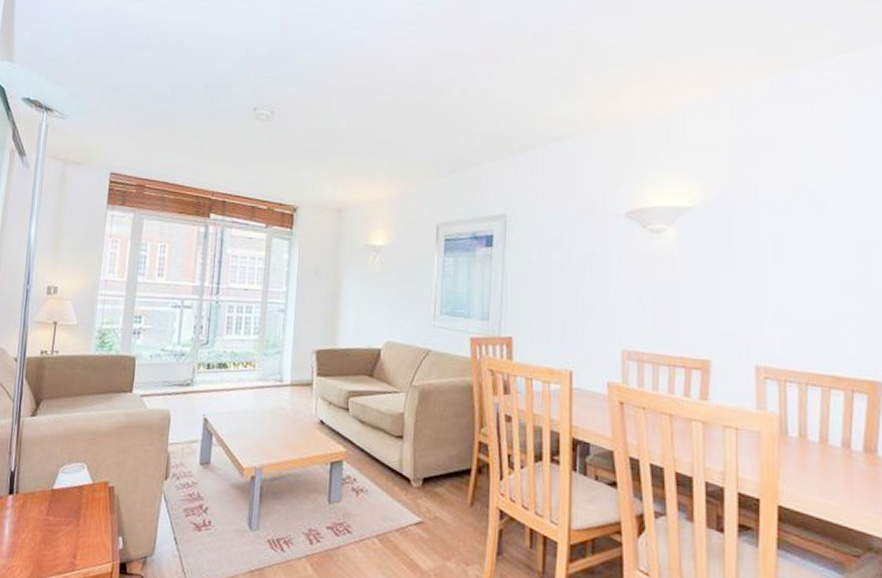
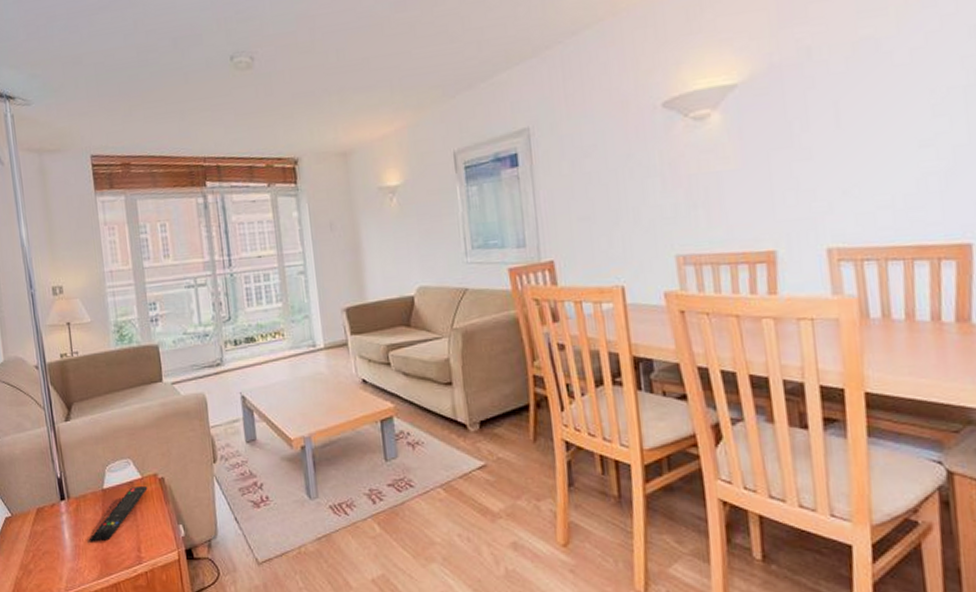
remote control: none [28,491,96,542] -> present [90,485,148,541]

